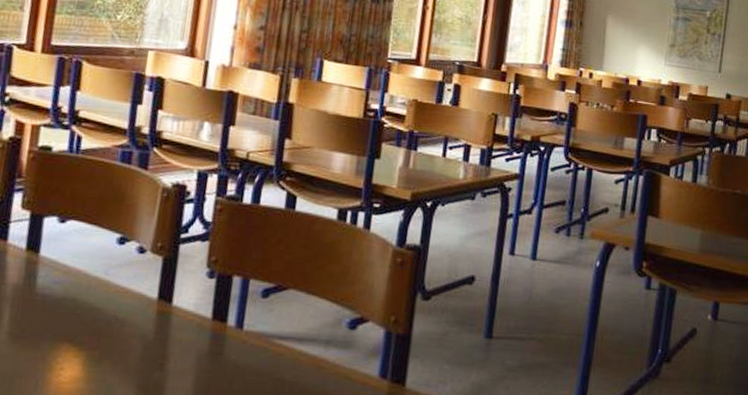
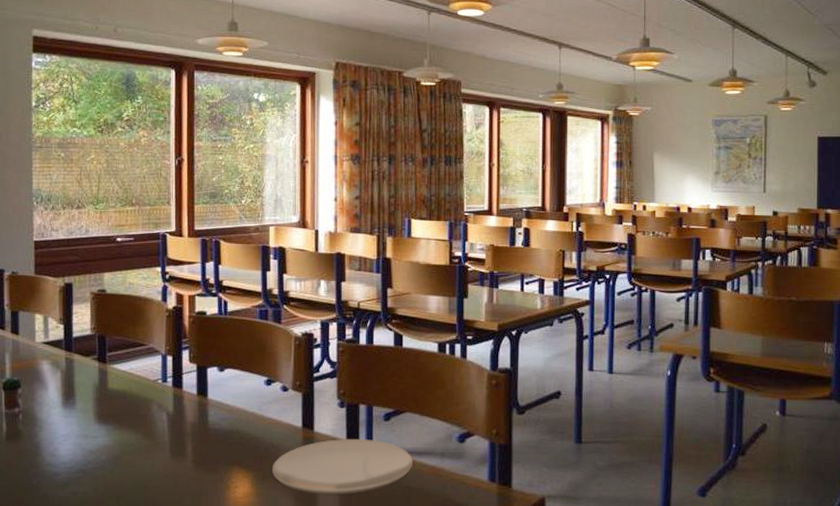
plate: none [111,316,292,385] -> present [271,439,413,494]

